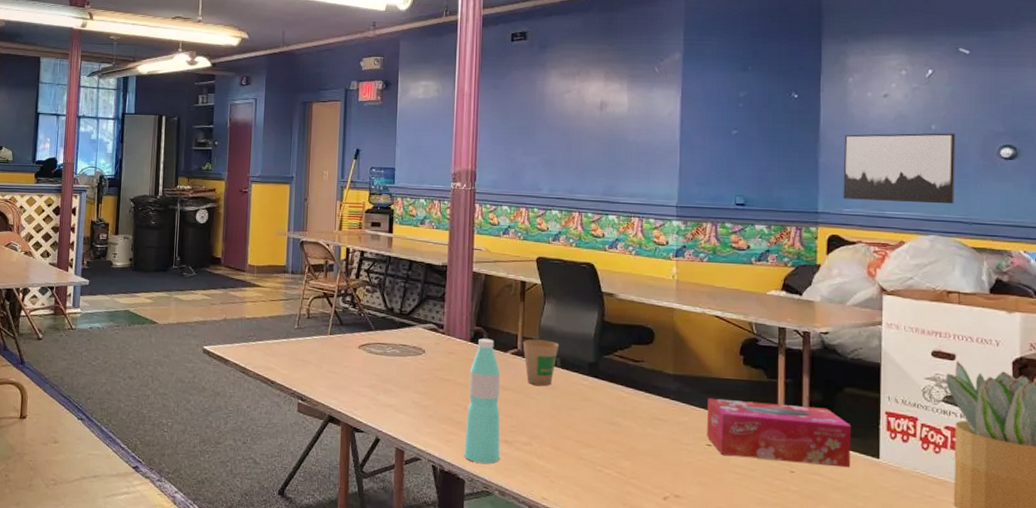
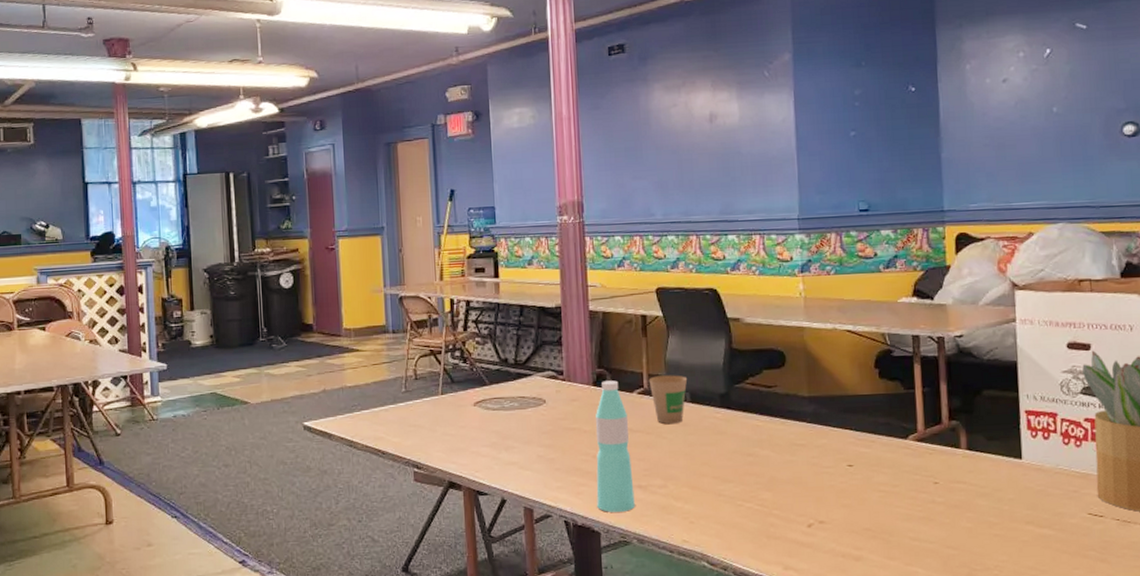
tissue box: present [706,397,852,468] -> none [845,413,994,475]
wall art: present [843,133,956,204] -> none [965,114,1080,194]

